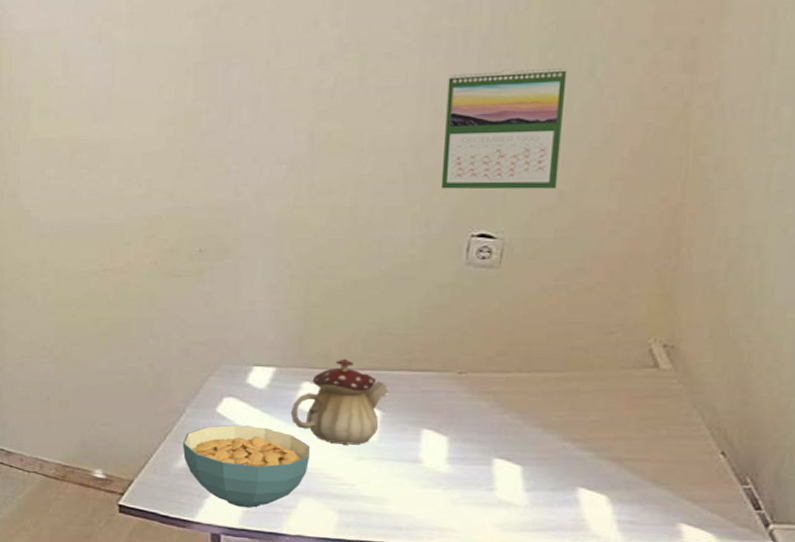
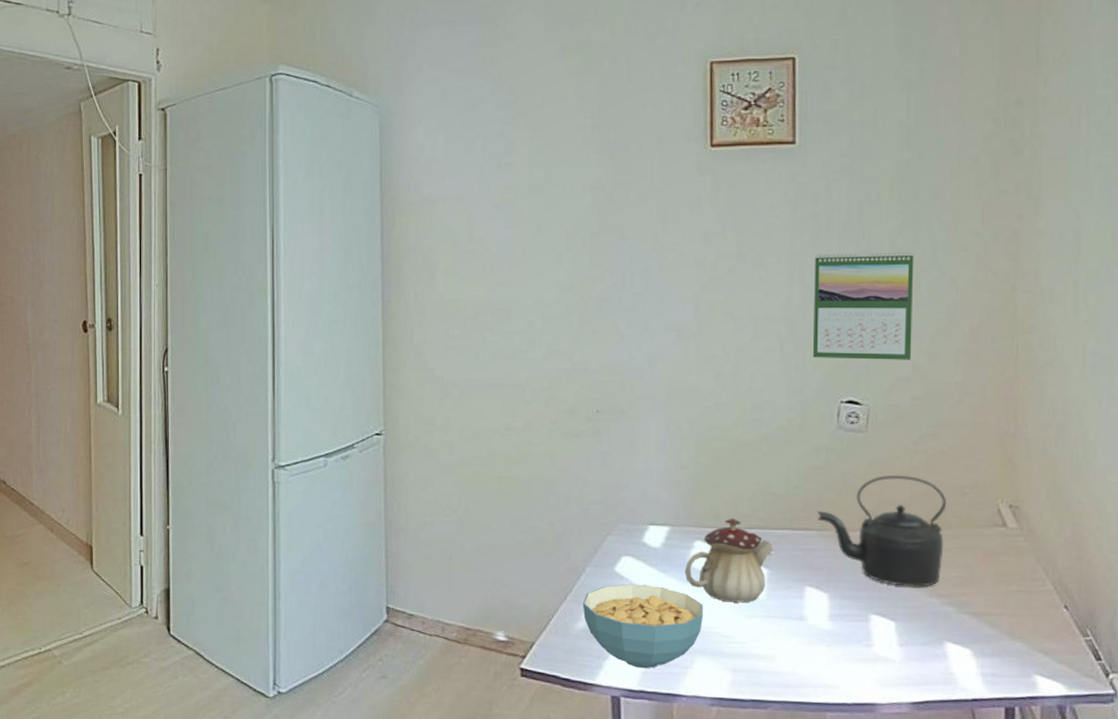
kettle: none [438,314,590,431] -> present [817,475,947,587]

